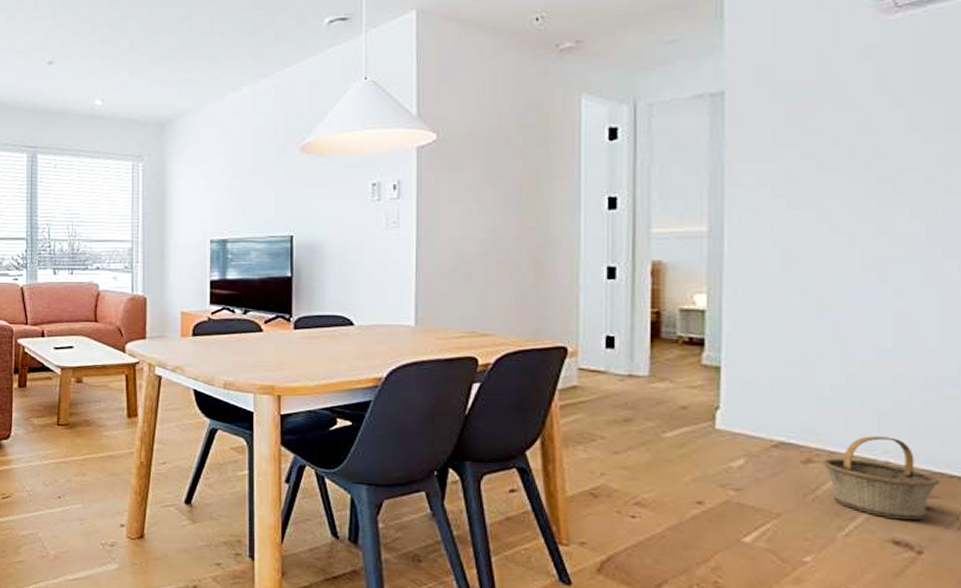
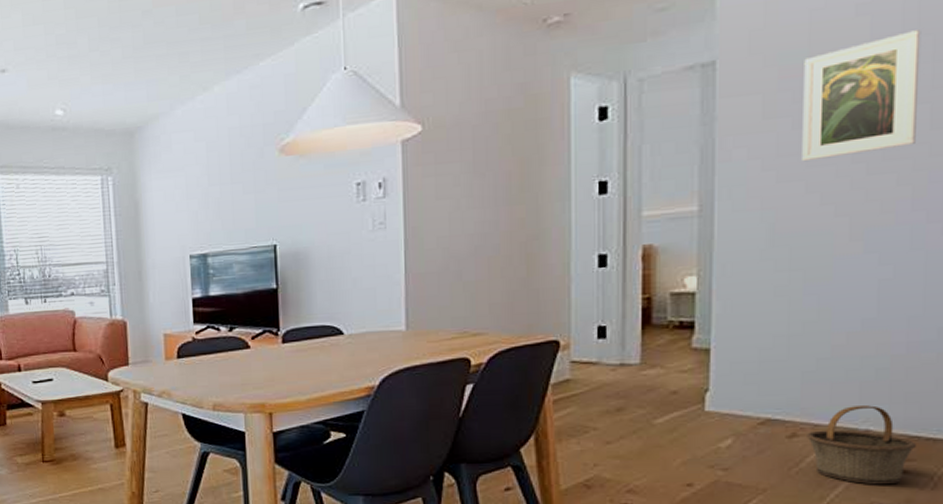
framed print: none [812,74,931,192] -> present [802,30,921,162]

